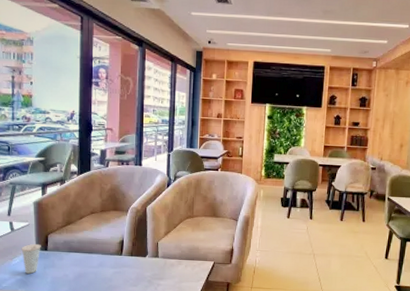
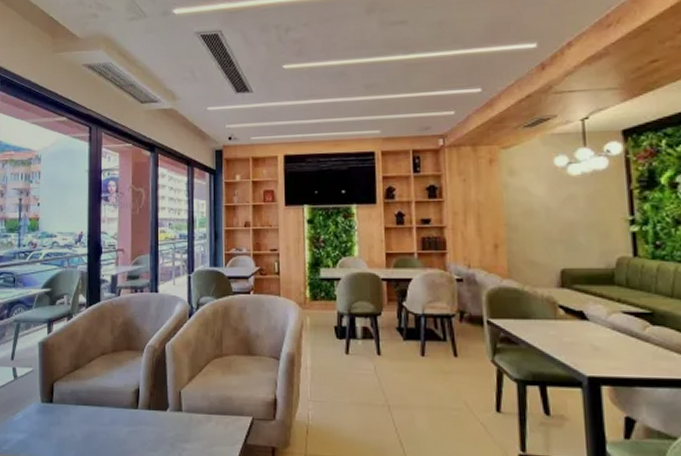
cup: present [21,243,41,274] -> none [24,394,46,433]

